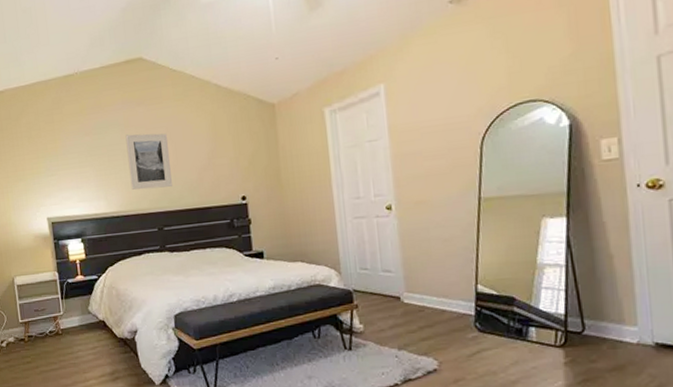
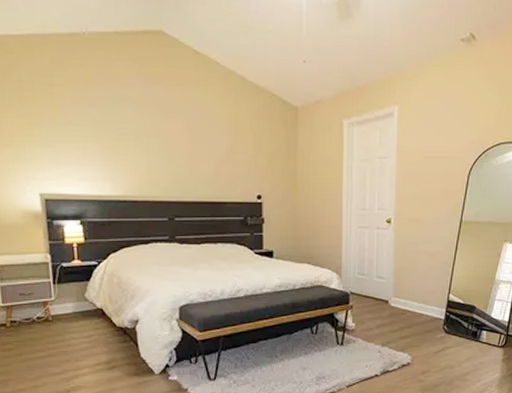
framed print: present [125,133,173,190] -> none [138,114,188,176]

